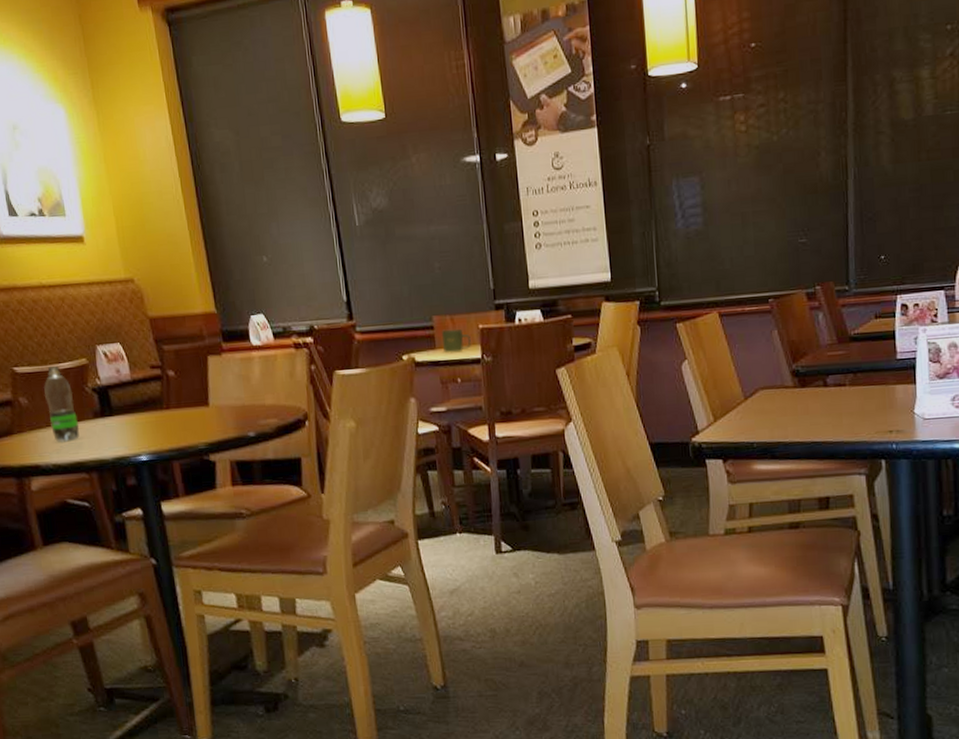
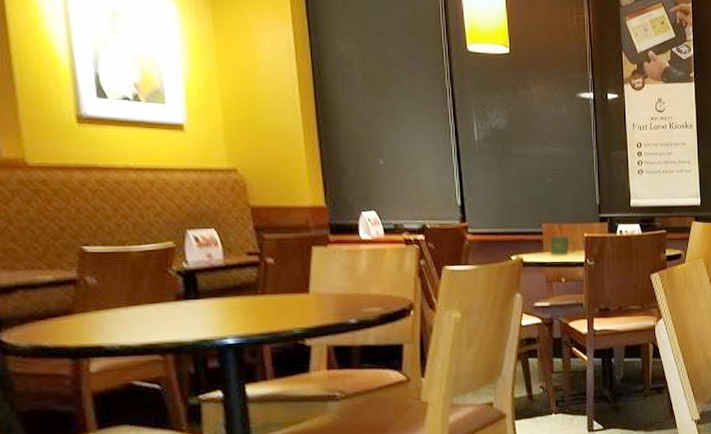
bottle: present [44,366,80,444] -> none [119,248,157,325]

